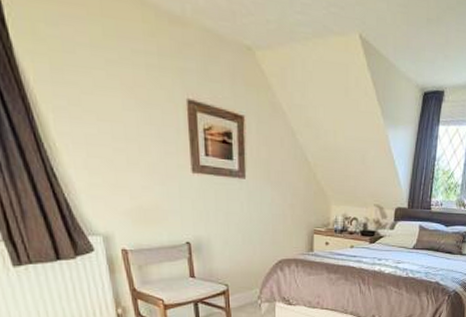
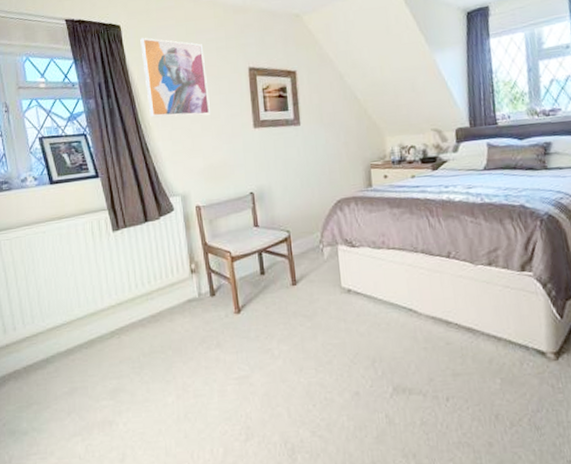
wall art: none [34,22,138,148] -> present [140,37,210,118]

